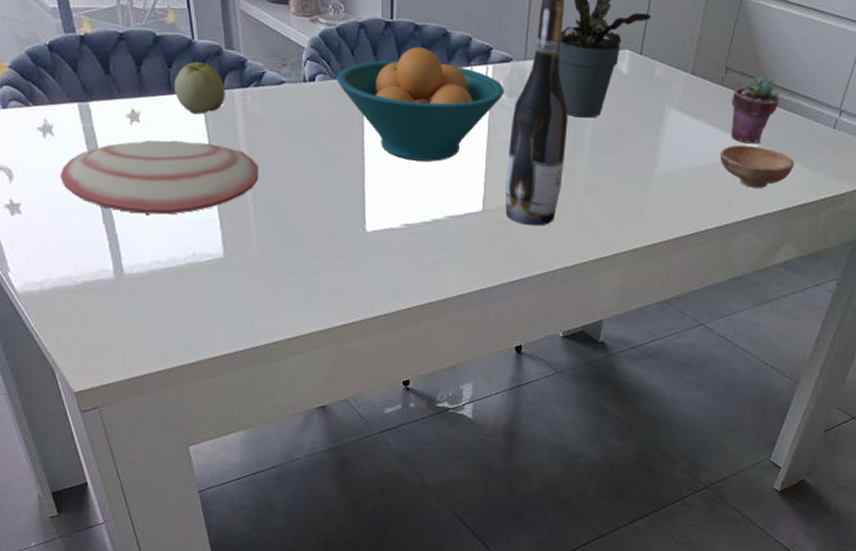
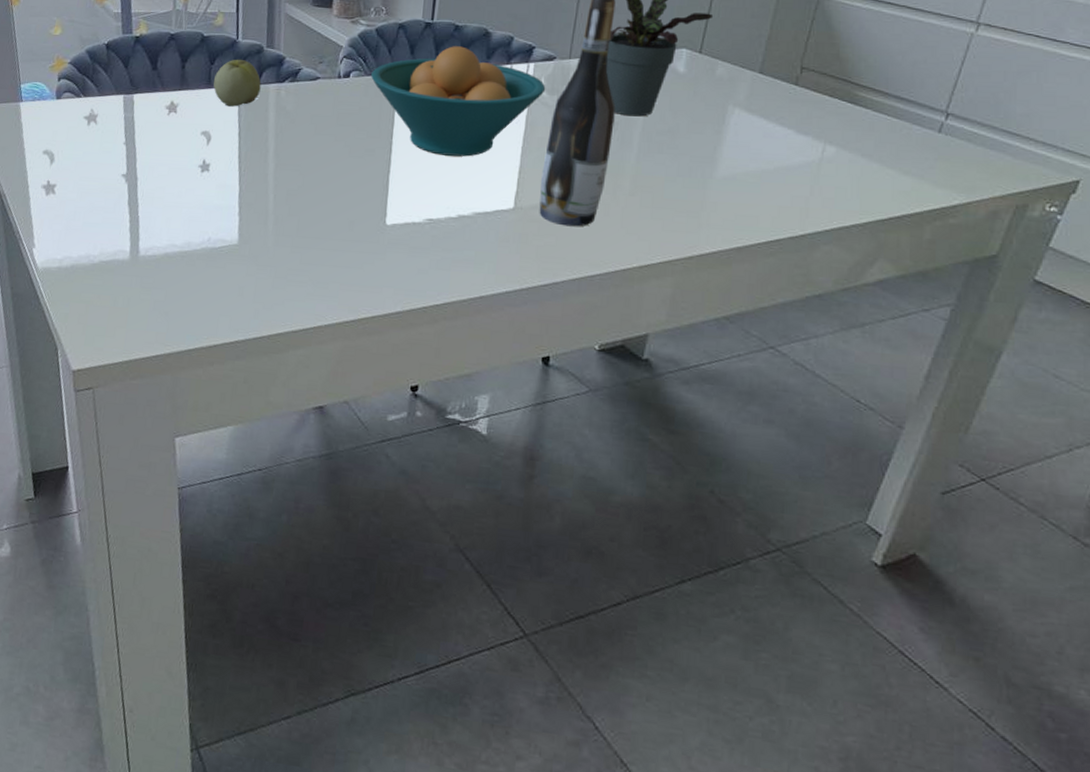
plate: present [60,140,259,215] -> none [96,130,284,200]
bowl: present [719,144,795,188] -> none [794,148,889,196]
potted succulent: present [730,76,780,144] -> none [807,75,868,148]

